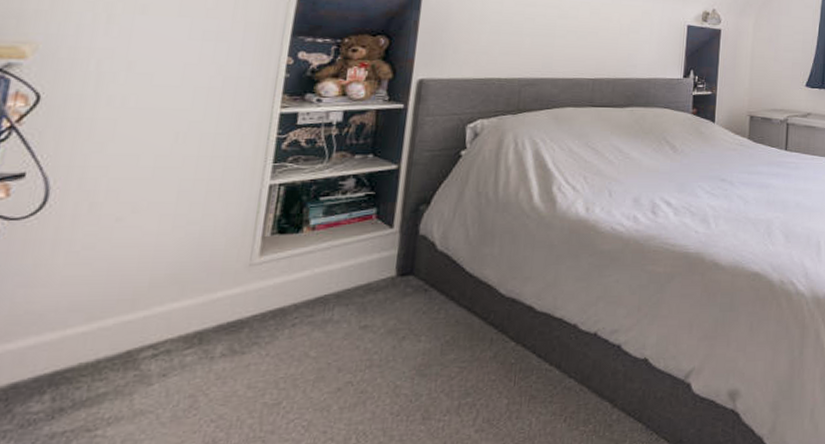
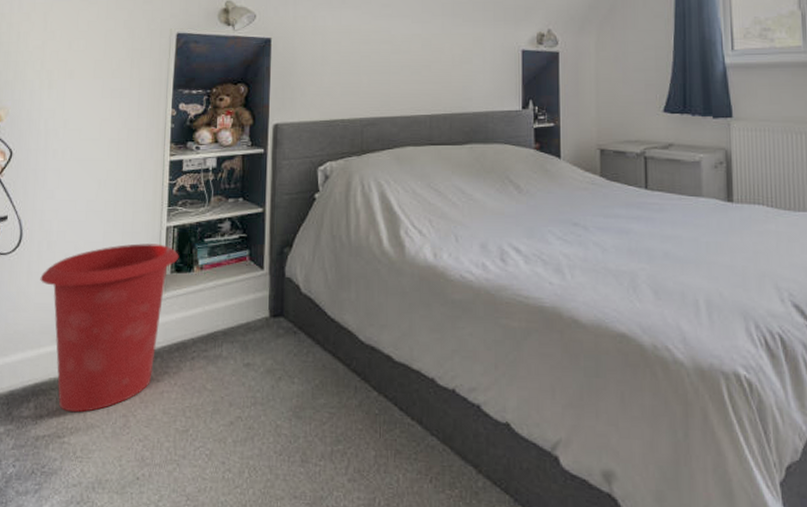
waste bin: none [73,203,285,400] -> present [40,243,179,413]

